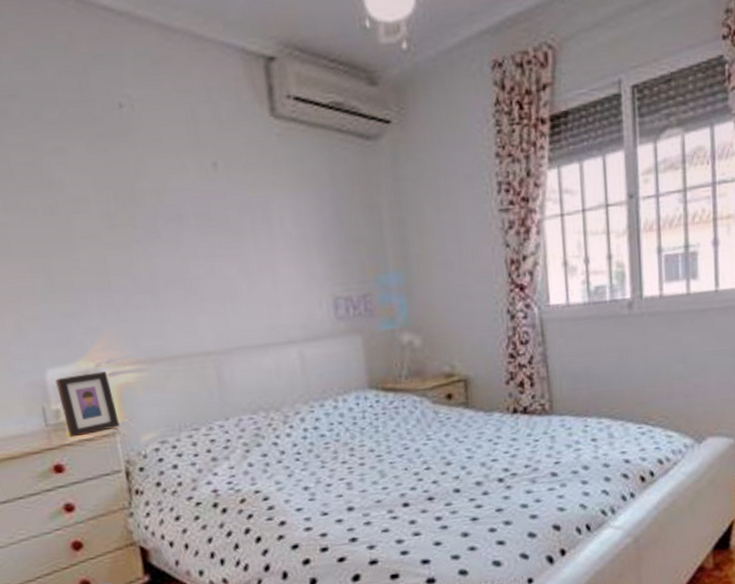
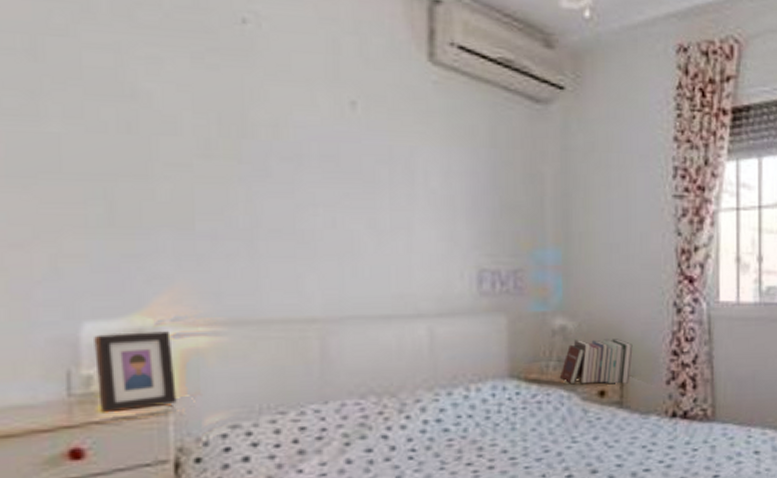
books: none [412,347,474,391] -> present [560,339,633,385]

